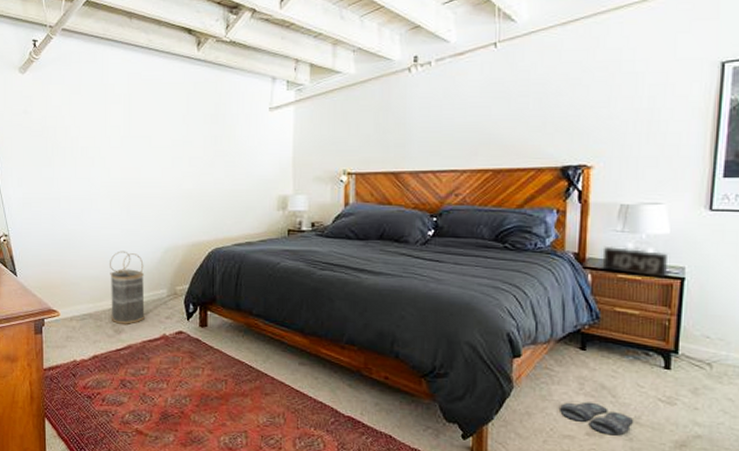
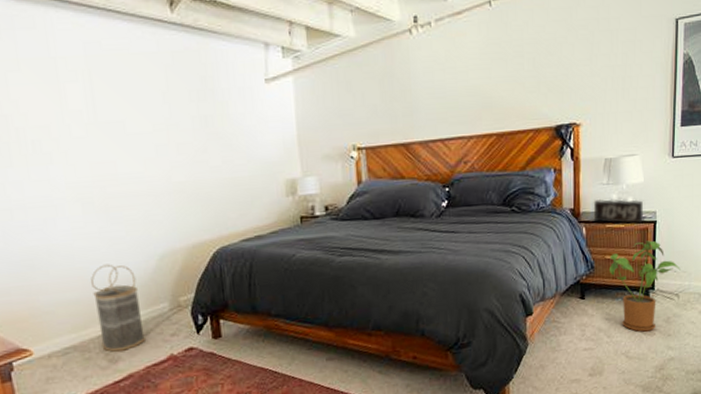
slippers: present [560,402,633,436] -> none [567,345,624,372]
house plant: none [618,298,716,400] -> present [608,240,680,332]

